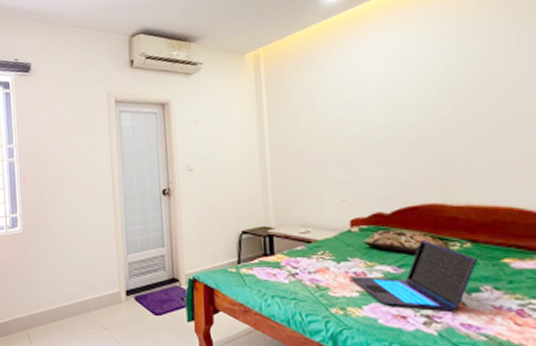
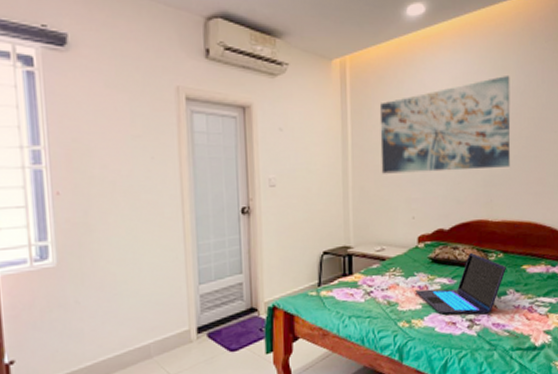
wall art: none [298,44,474,157] -> present [379,76,511,174]

